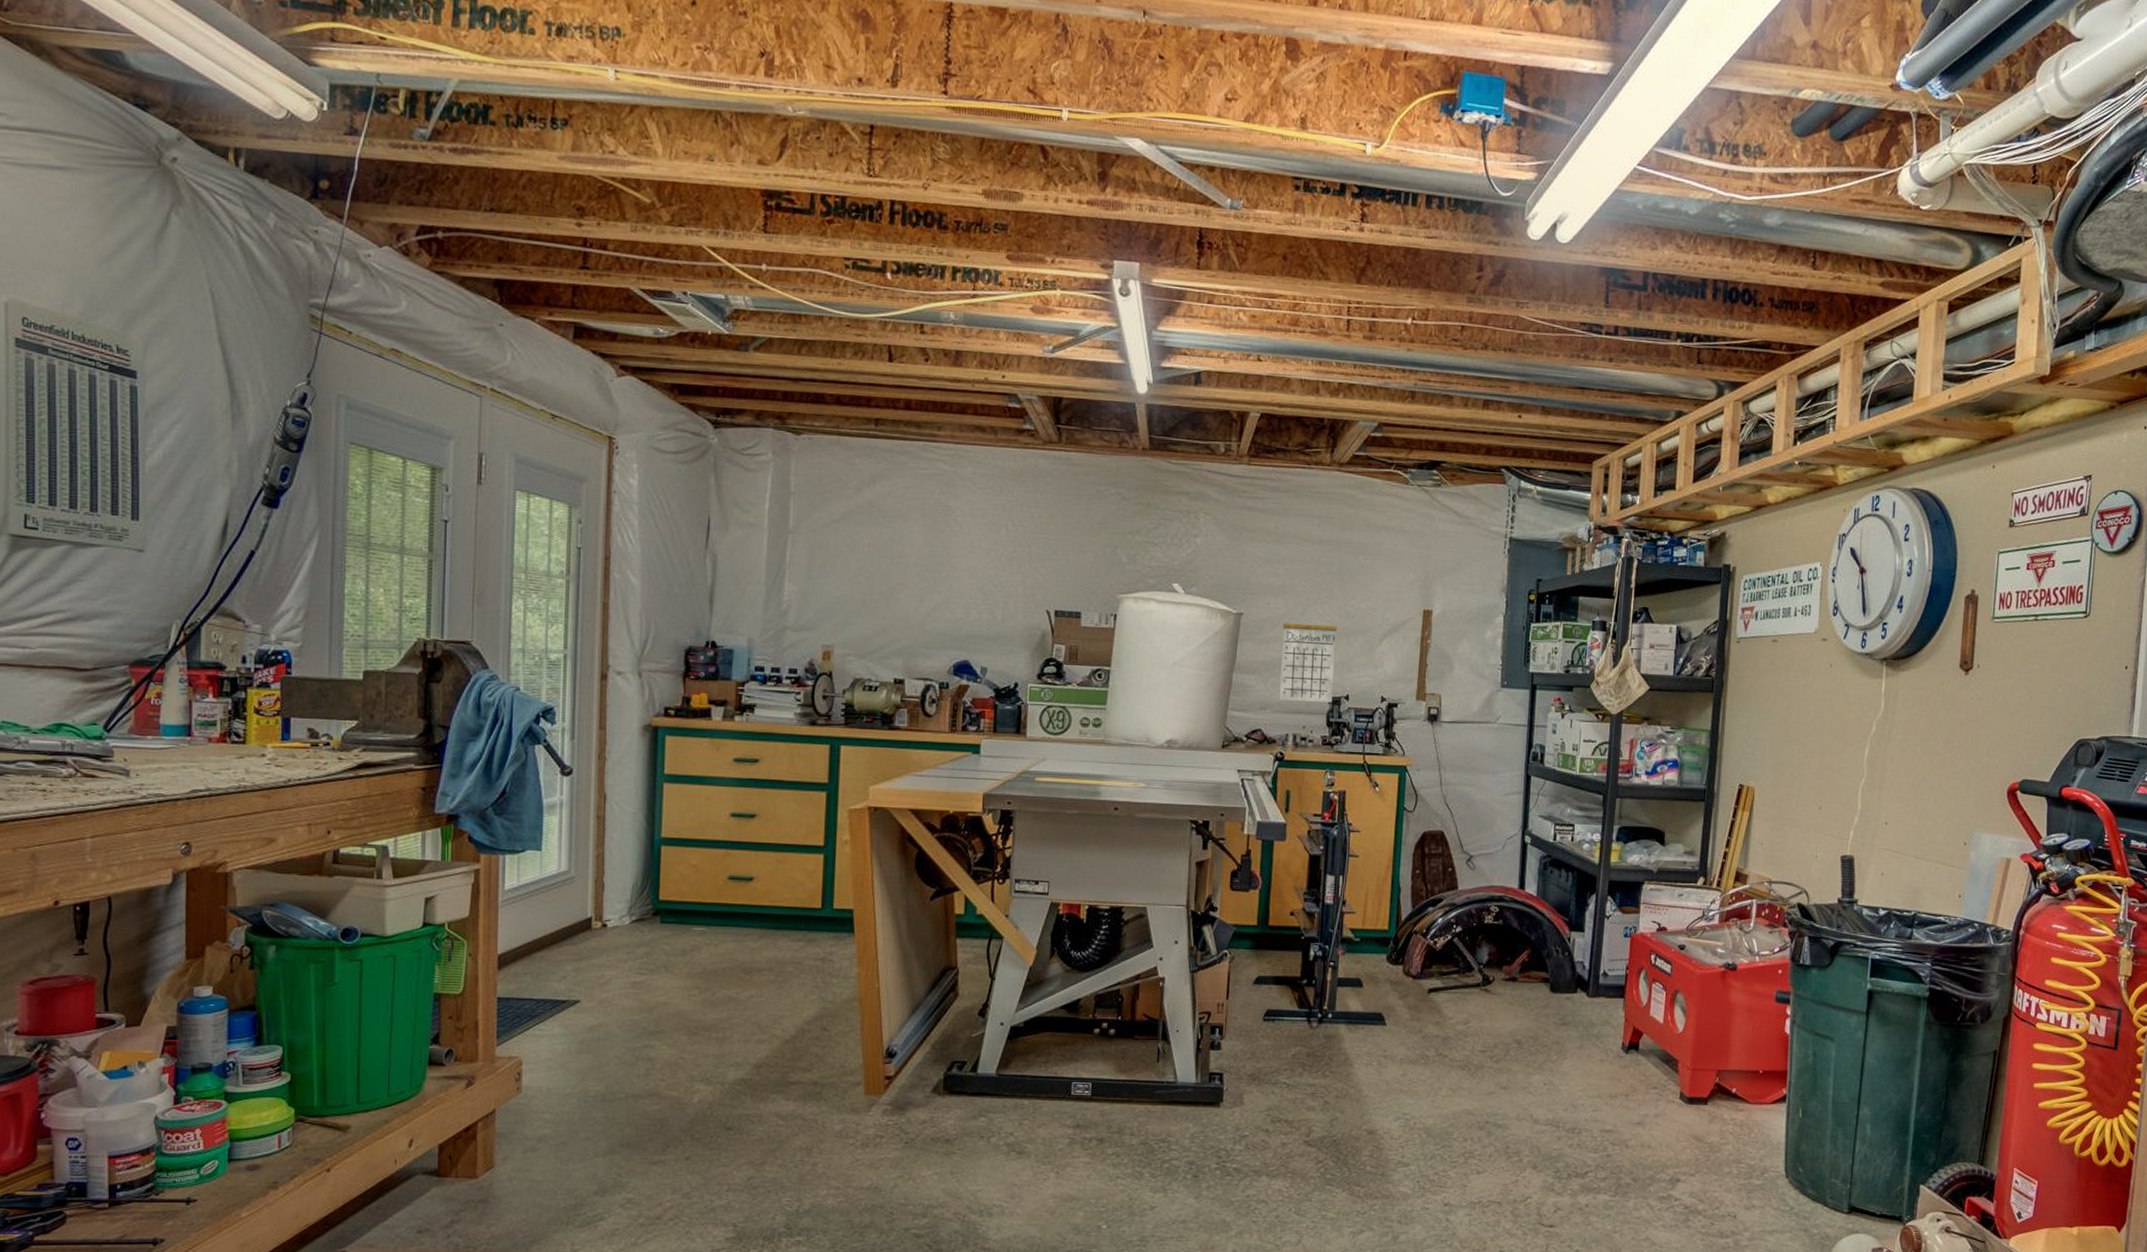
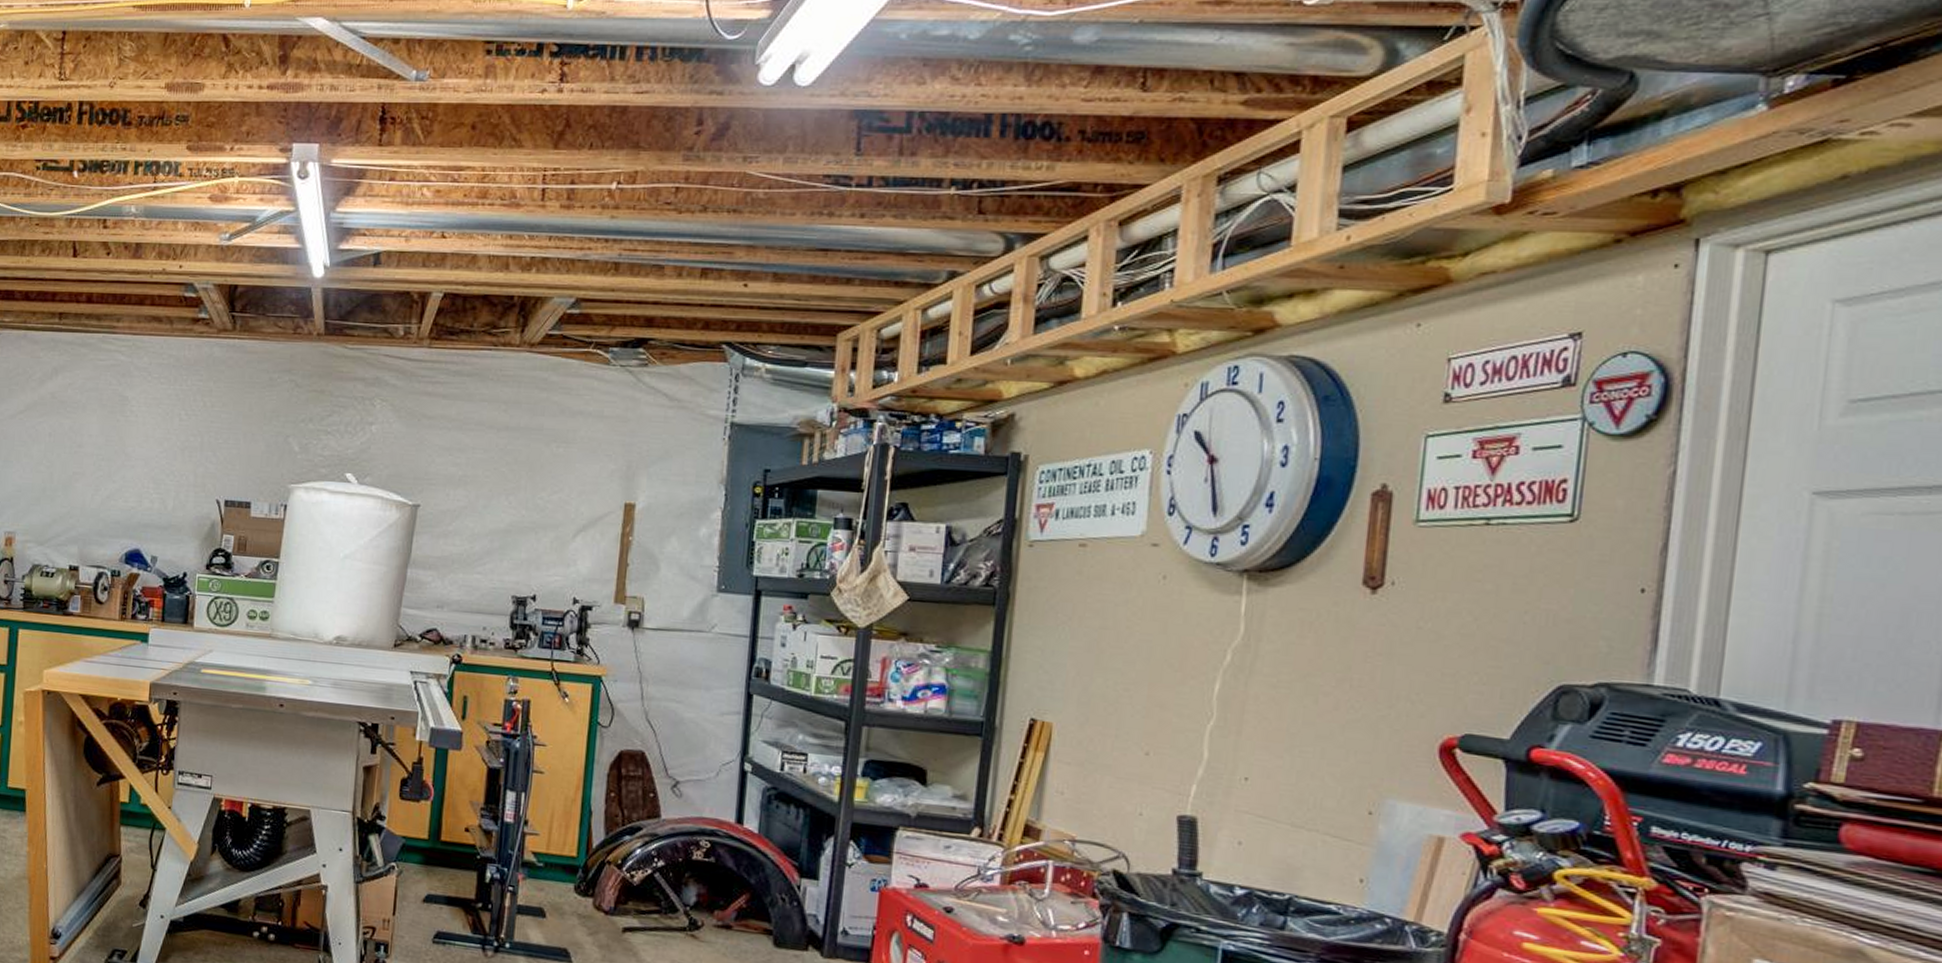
calendar: present [1279,612,1337,702] -> none [457,504,524,603]

